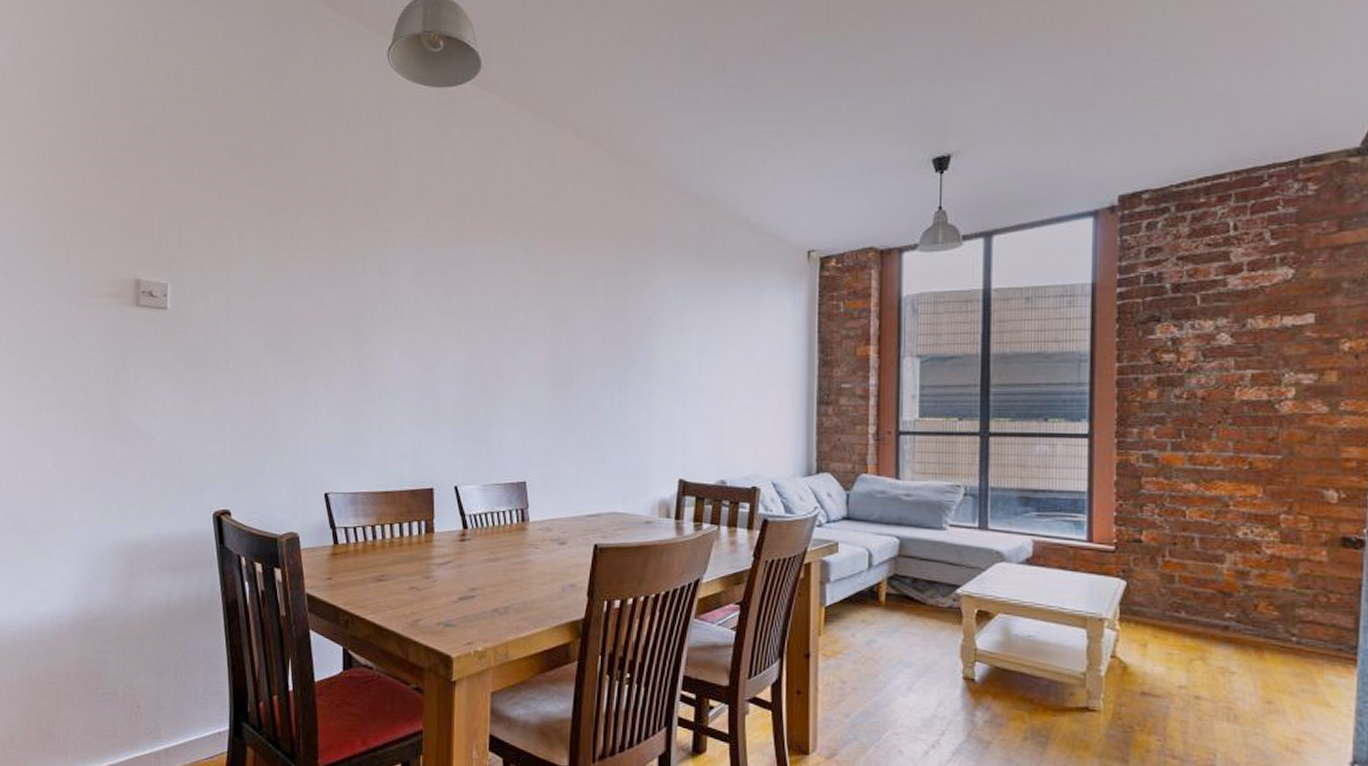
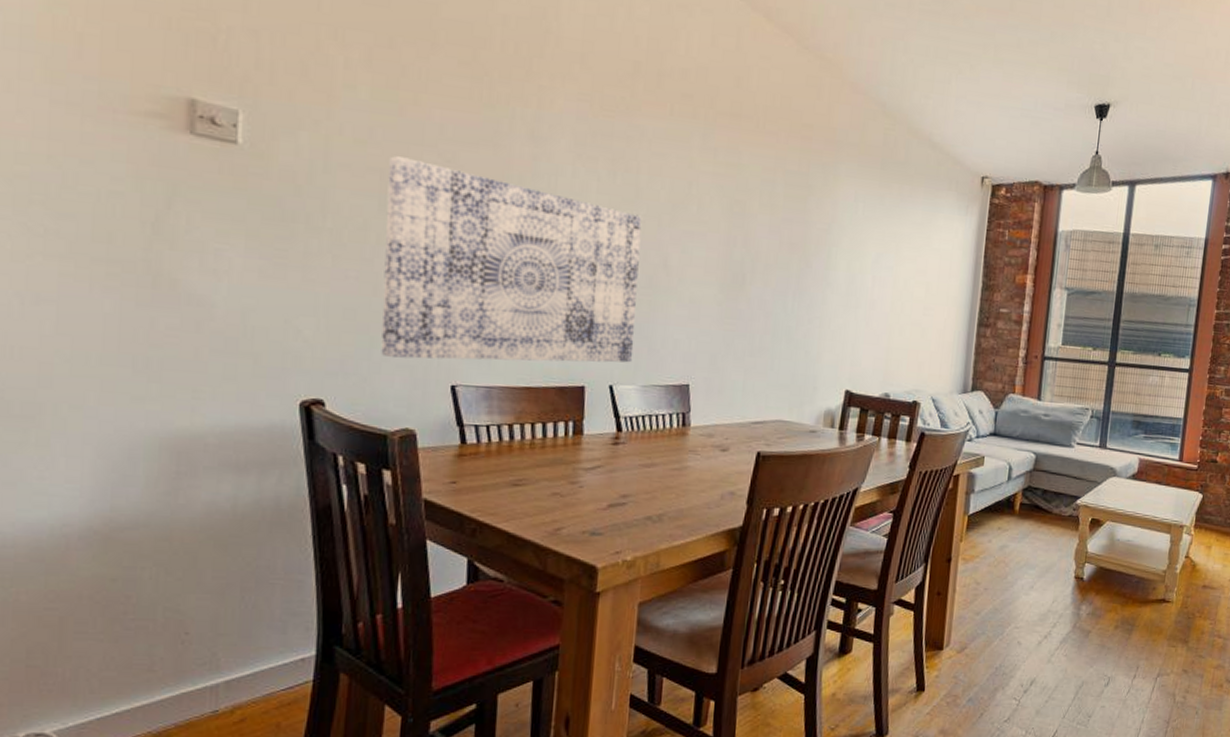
wall art: none [270,304,476,472] -> present [381,156,642,363]

